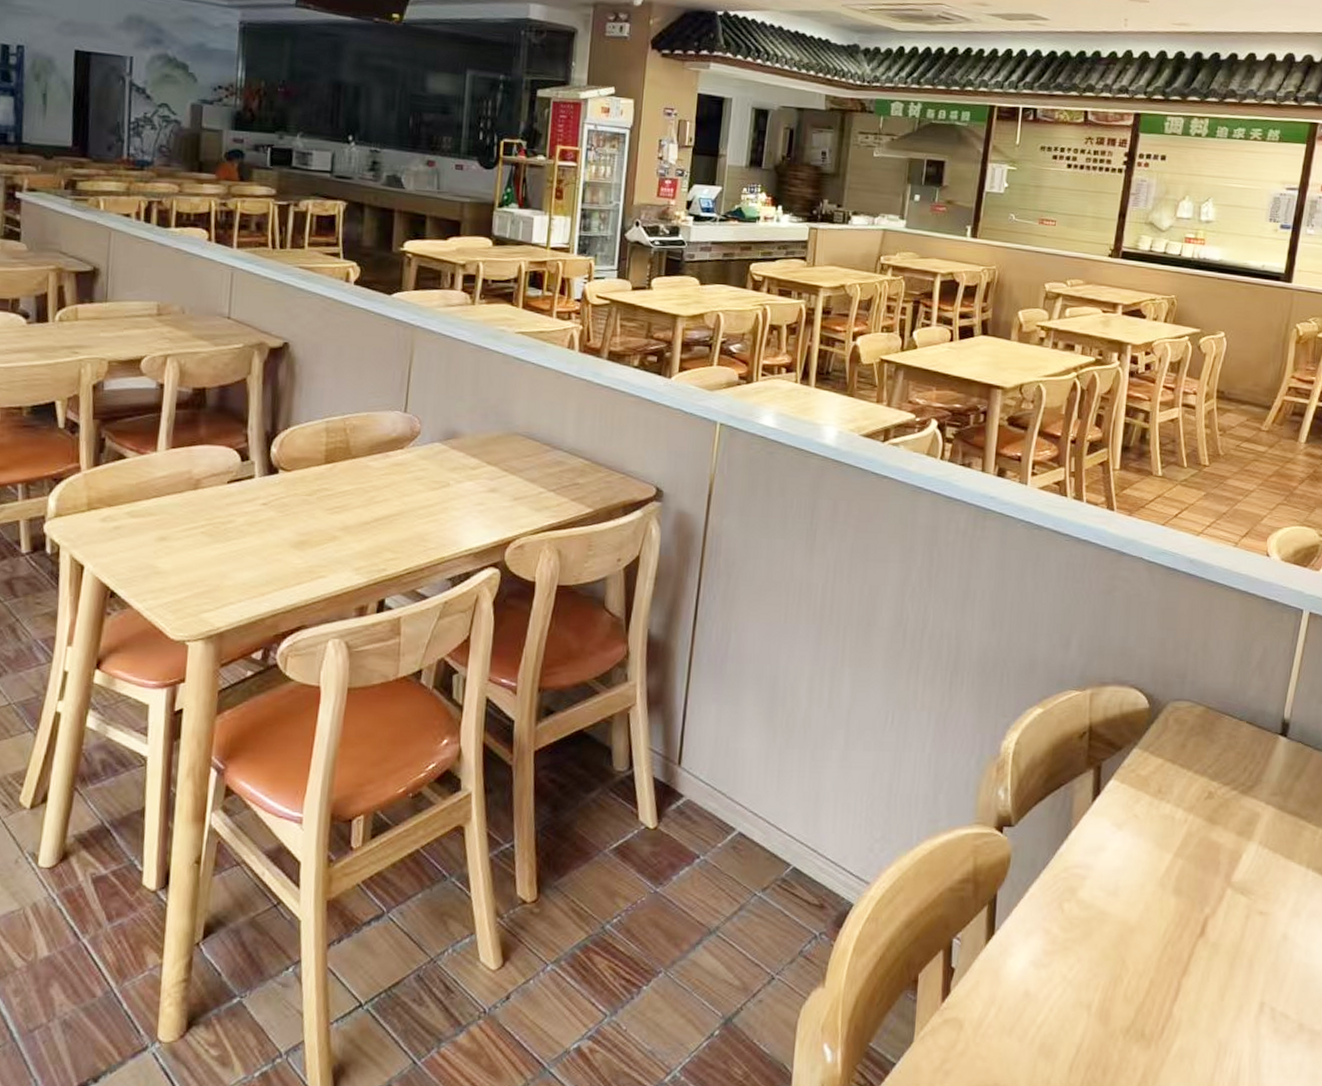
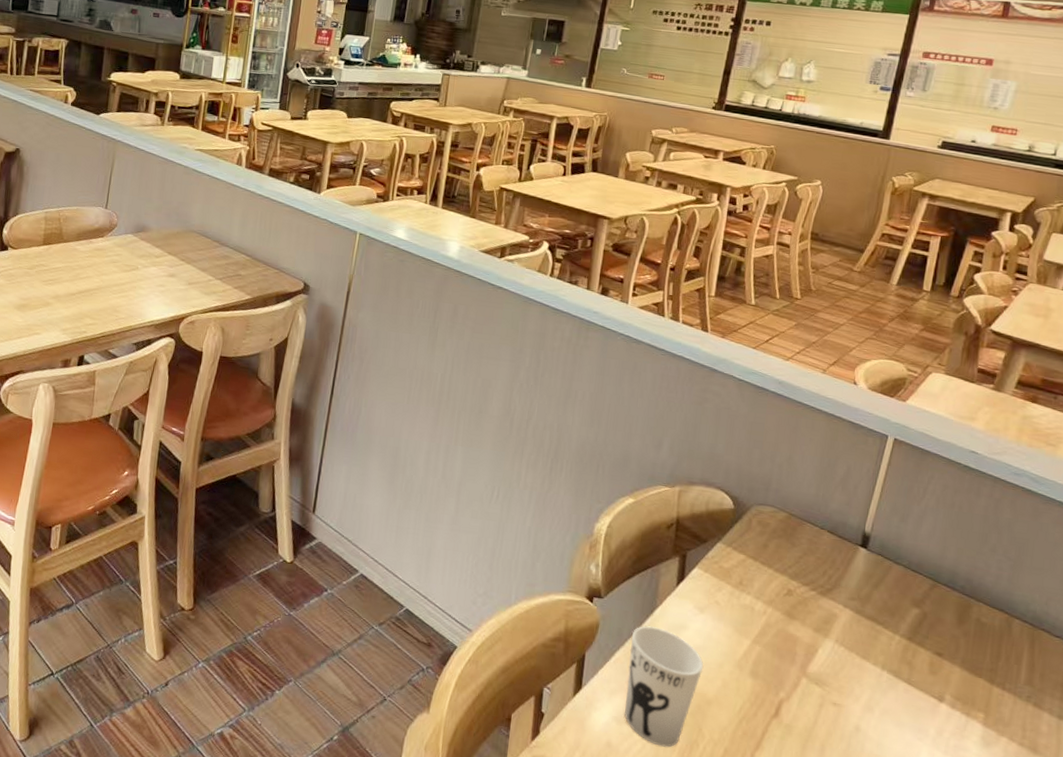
cup: none [1042,852,1125,987] -> present [624,626,704,747]

